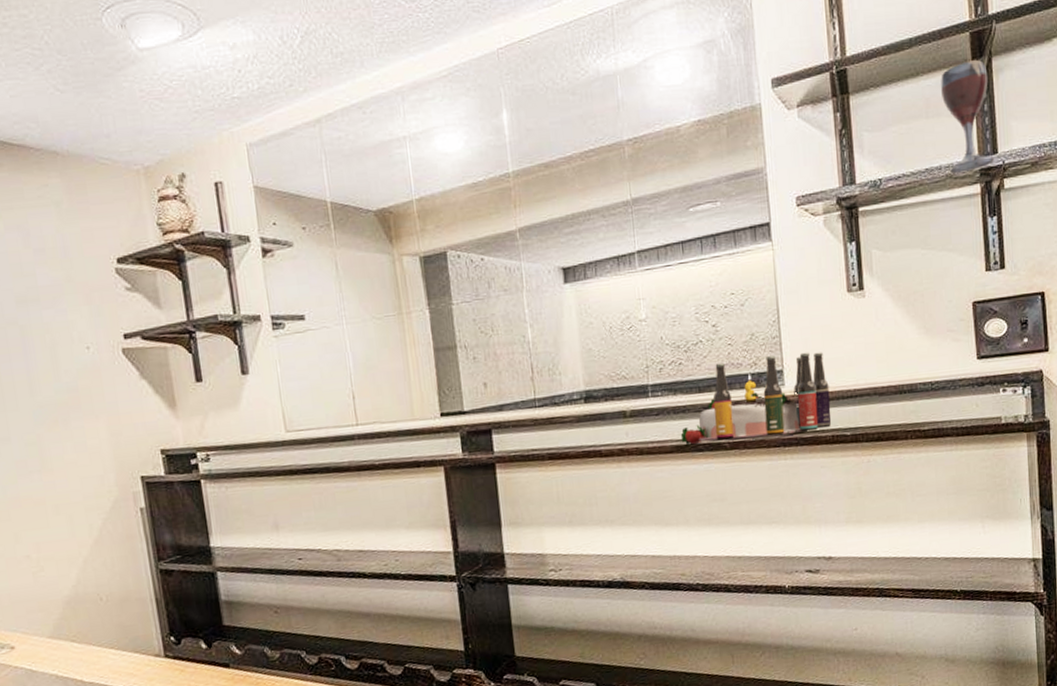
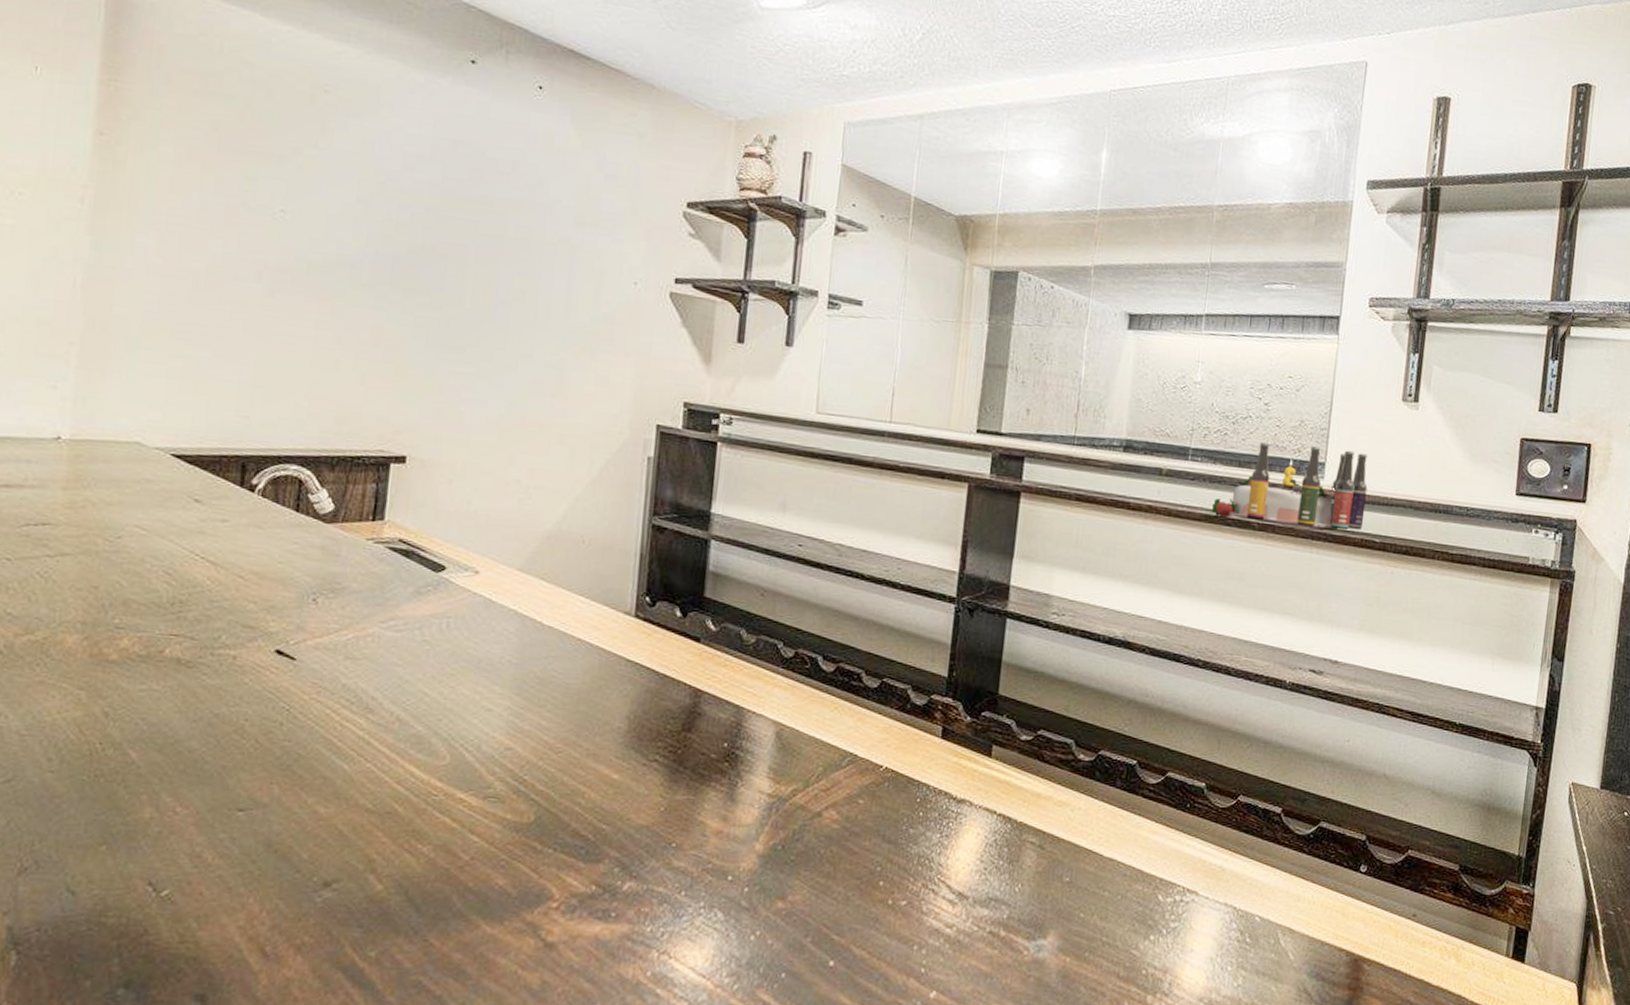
cup: present [940,60,995,174] -> none [1520,207,1573,313]

